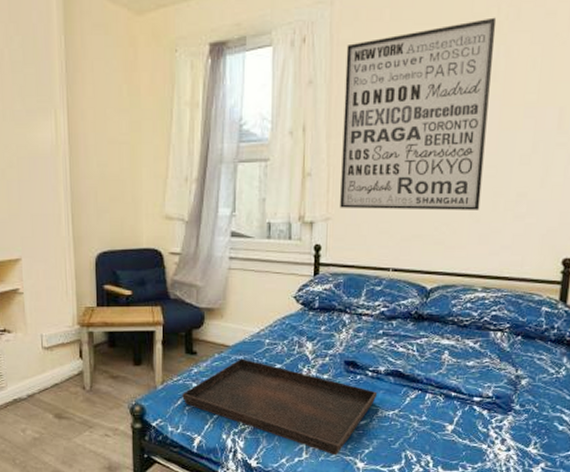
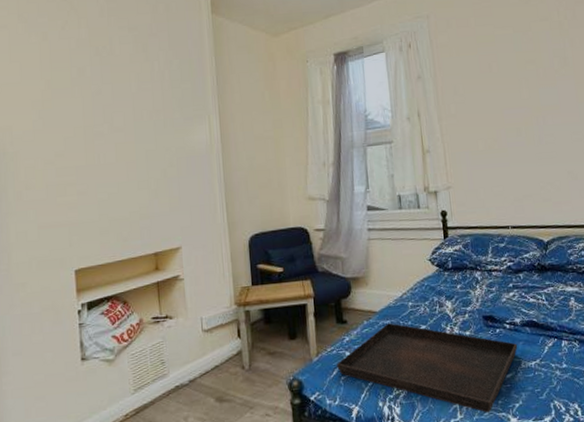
wall art: present [340,17,497,210] -> none [444,18,575,177]

